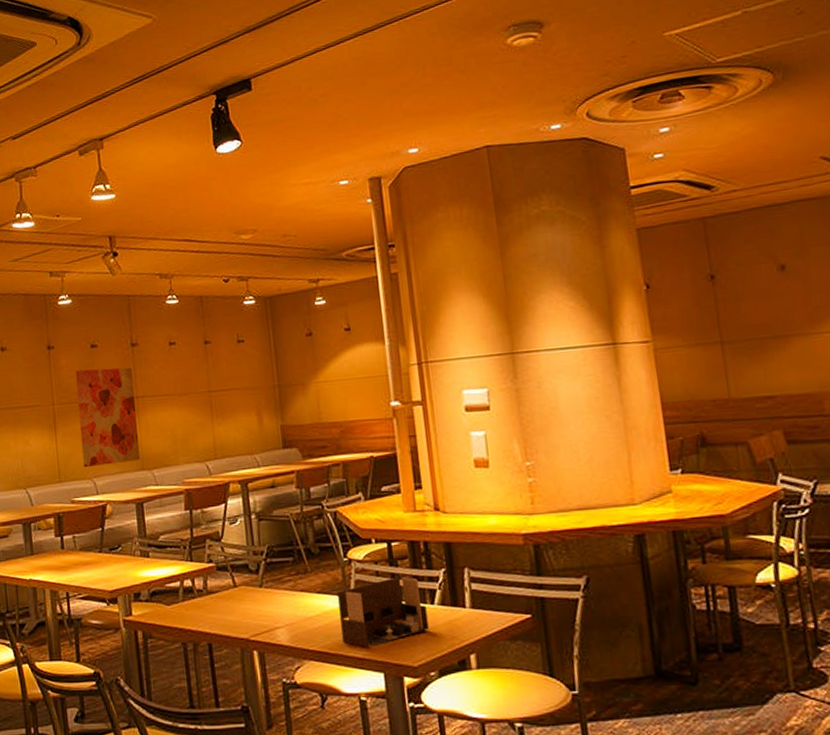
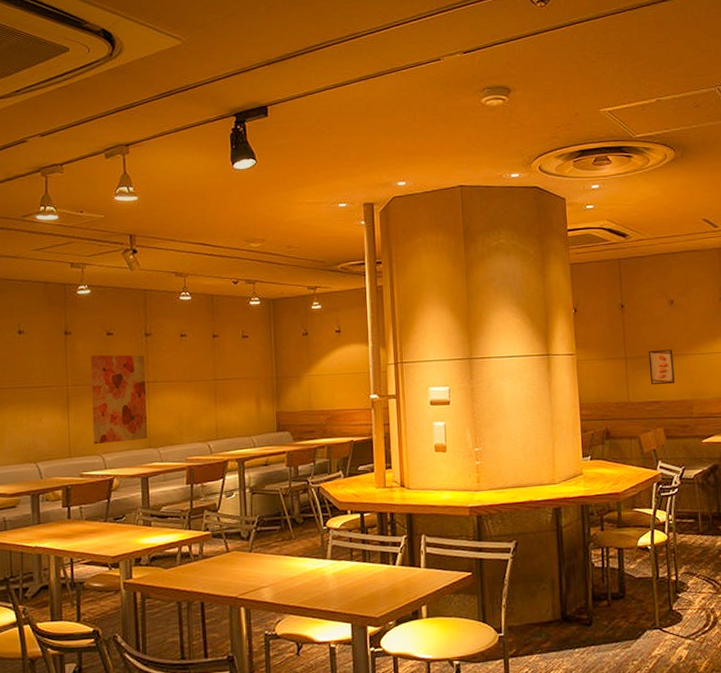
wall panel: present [337,577,429,648] -> none [316,542,390,603]
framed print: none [753,328,795,375] -> present [648,349,675,385]

